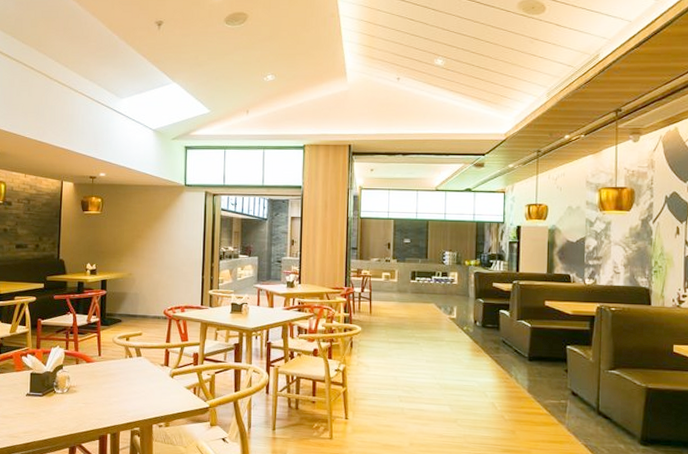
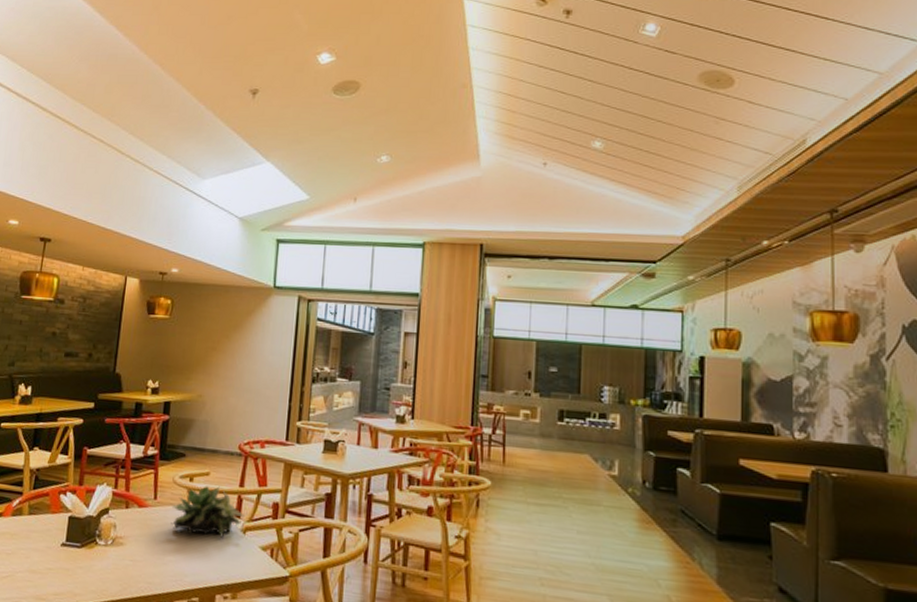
succulent plant: none [113,343,173,382] -> present [171,486,246,538]

